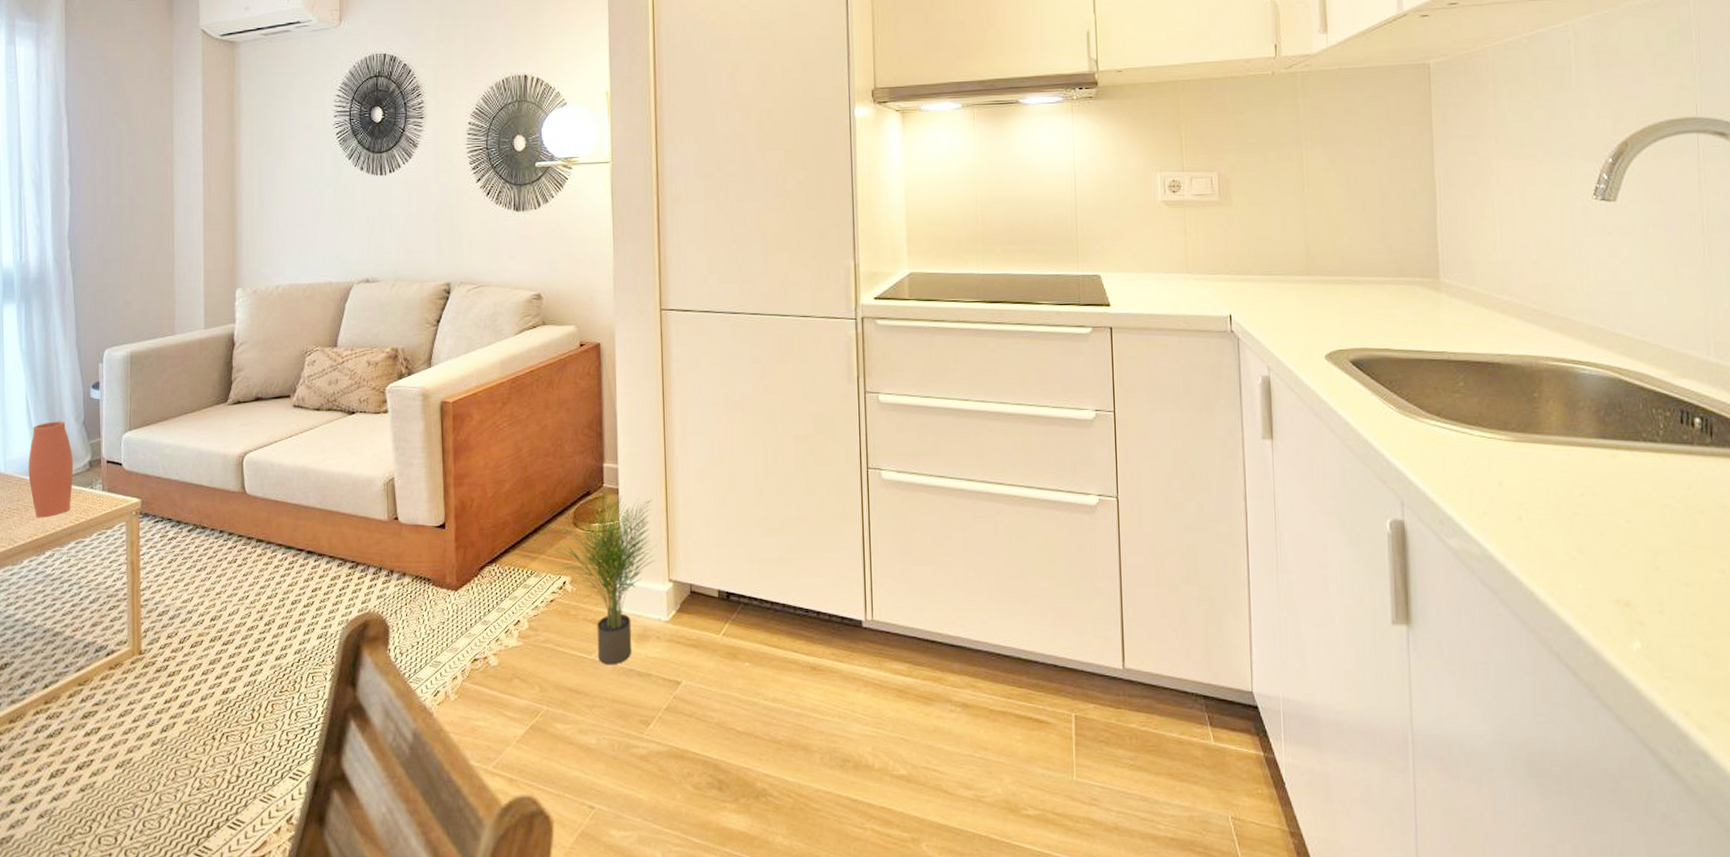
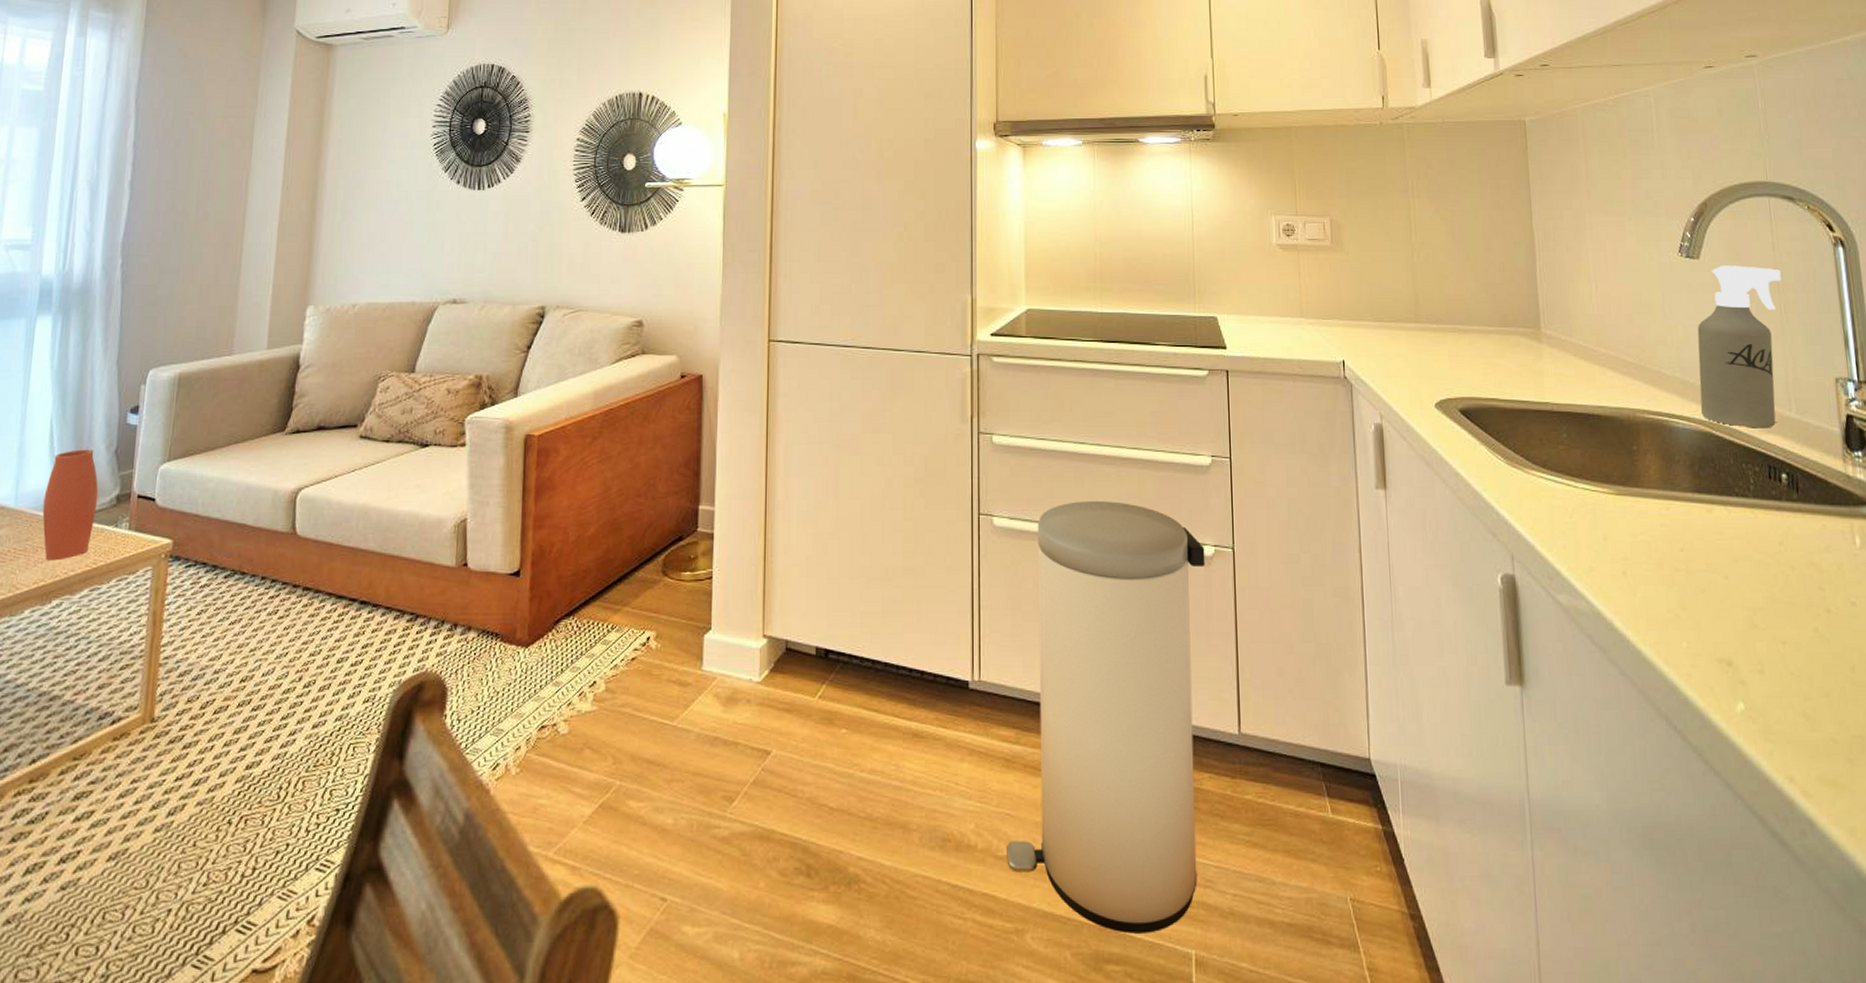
potted plant: present [549,487,657,665] -> none [633,532,751,733]
pedal bin: none [901,455,1090,844] -> present [1005,501,1205,934]
spray bottle: none [1609,207,1707,373] -> present [1697,266,1782,428]

